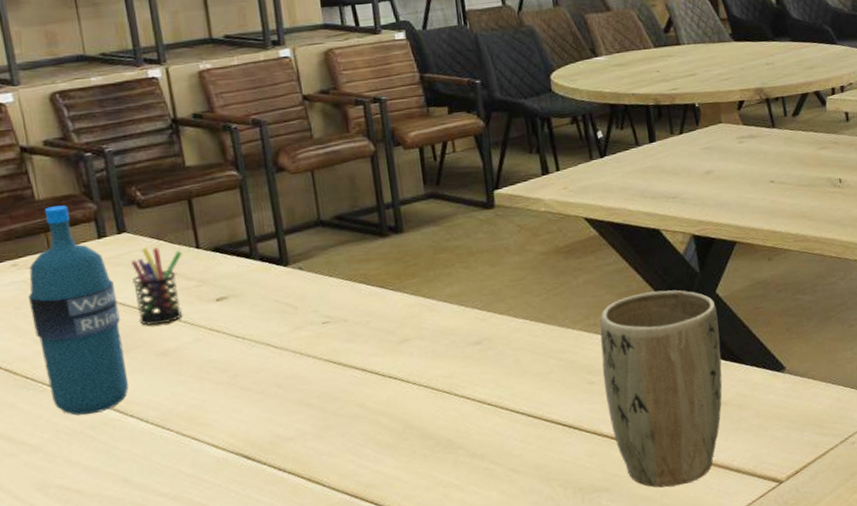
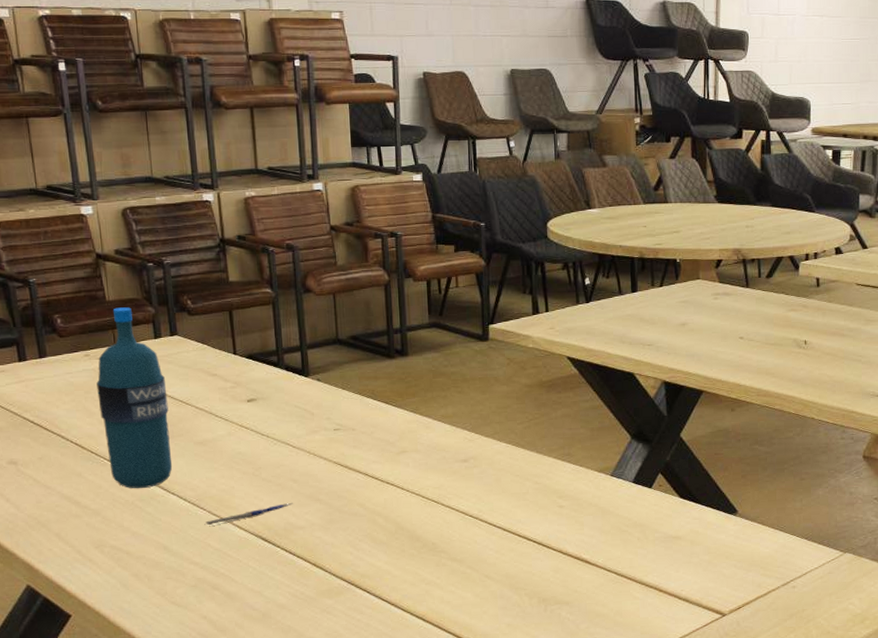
pen holder: present [131,247,182,326] -> none [180,350,222,418]
pen: none [172,410,279,450] -> present [204,502,293,526]
plant pot: present [600,290,723,488] -> none [572,429,680,608]

